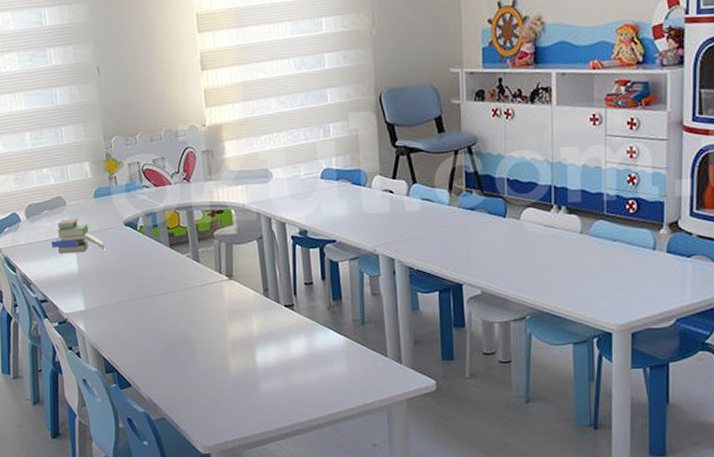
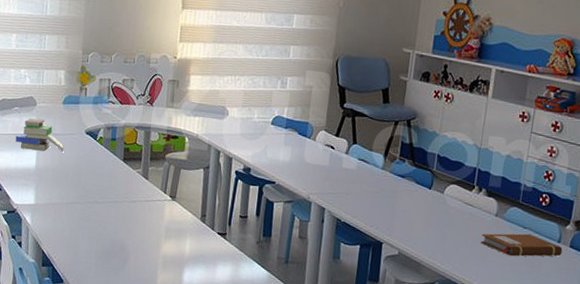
notebook: none [568,246,659,274] -> present [480,233,563,257]

